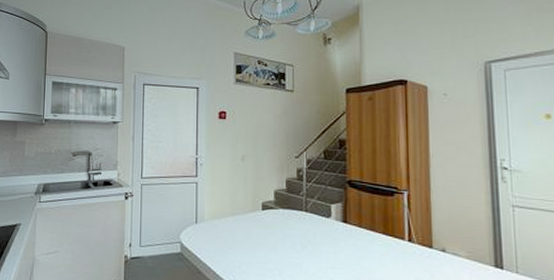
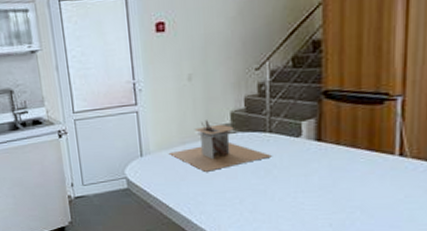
architectural model: none [220,196,307,243] -> present [168,120,272,172]

